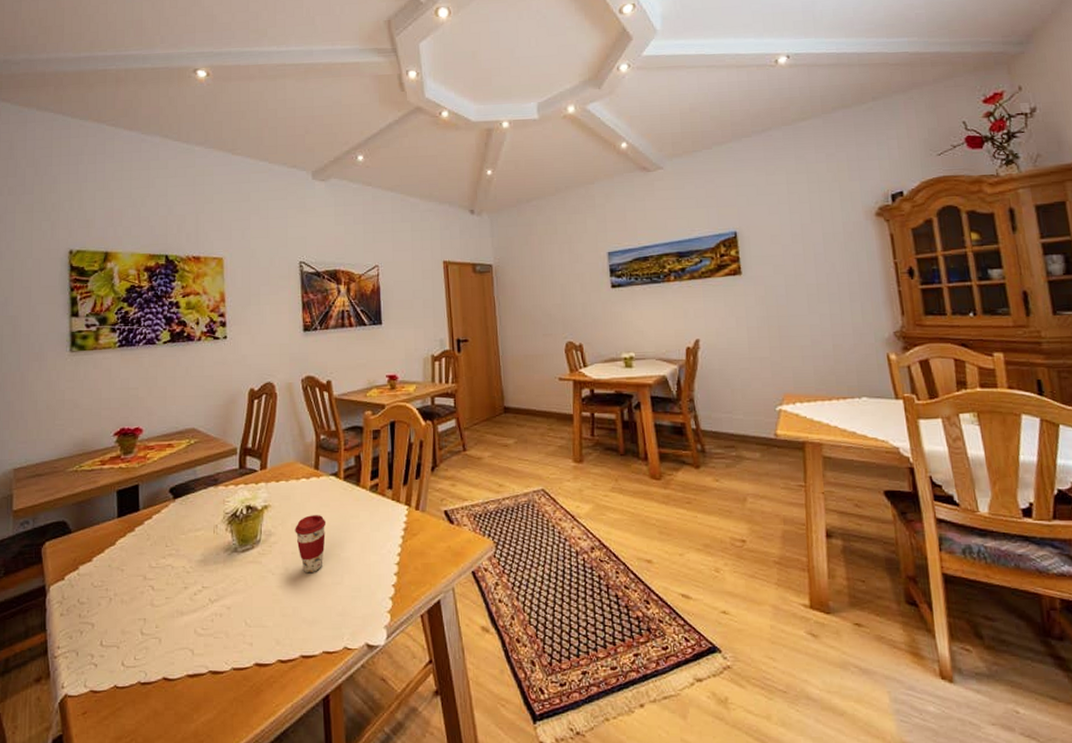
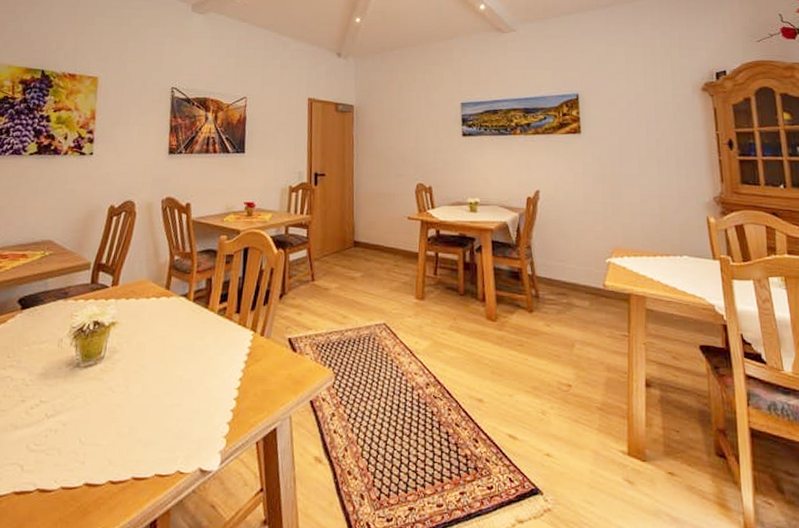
coffee cup: present [295,515,327,574] -> none [139,335,172,393]

